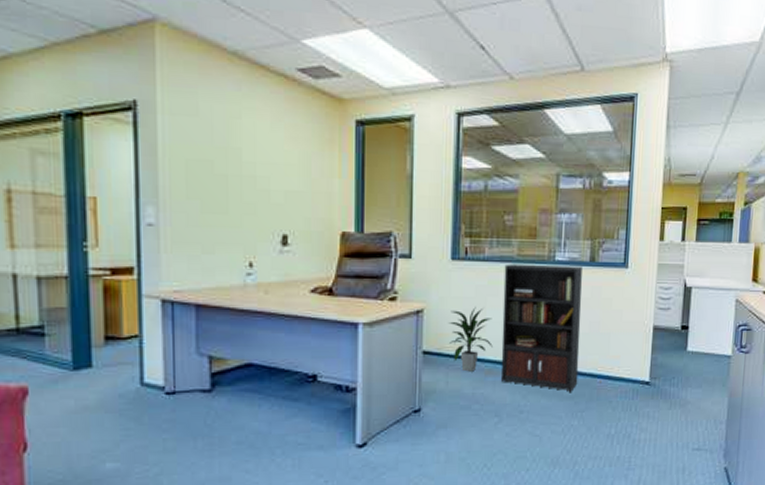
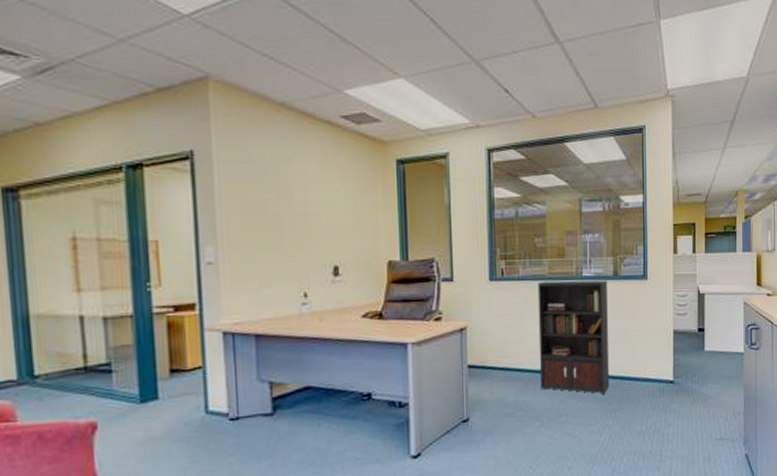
indoor plant: present [449,306,493,372] -> none [490,321,531,382]

